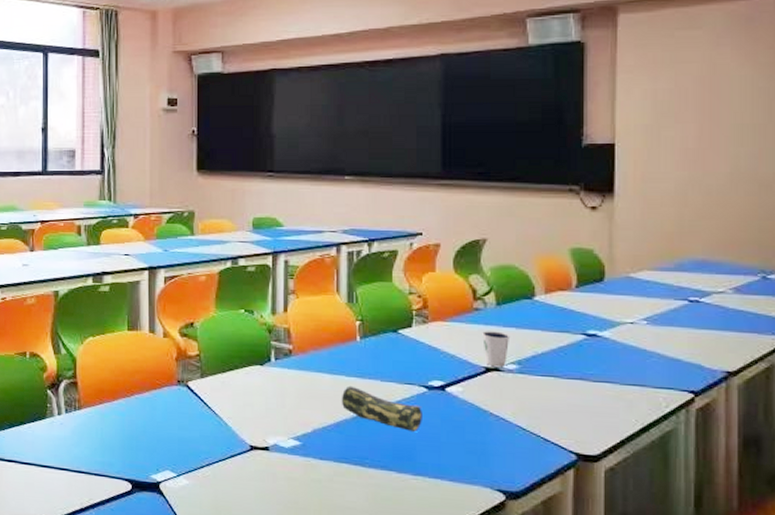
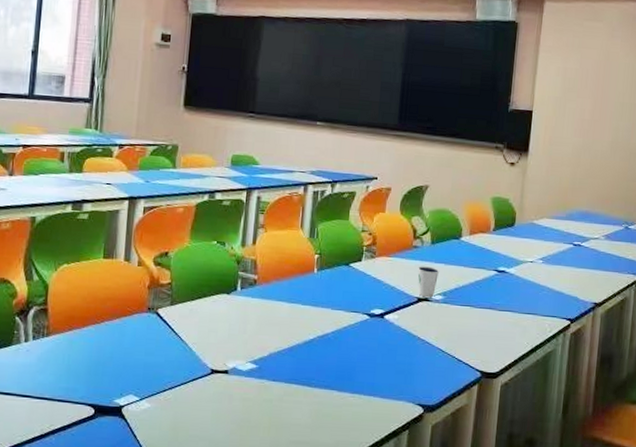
pencil case: present [341,385,422,433] -> none [295,313,364,355]

